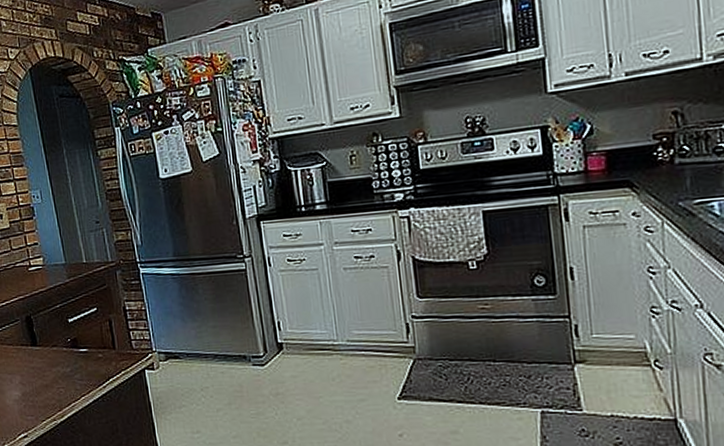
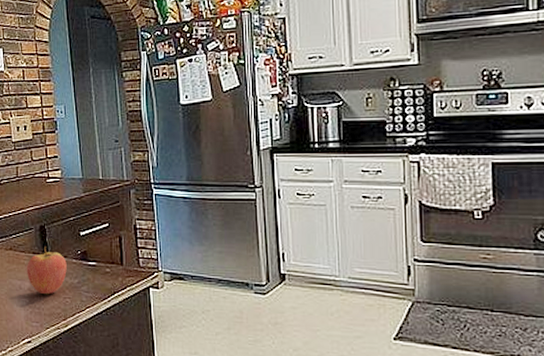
fruit: none [15,336,58,387] -> present [26,245,67,295]

